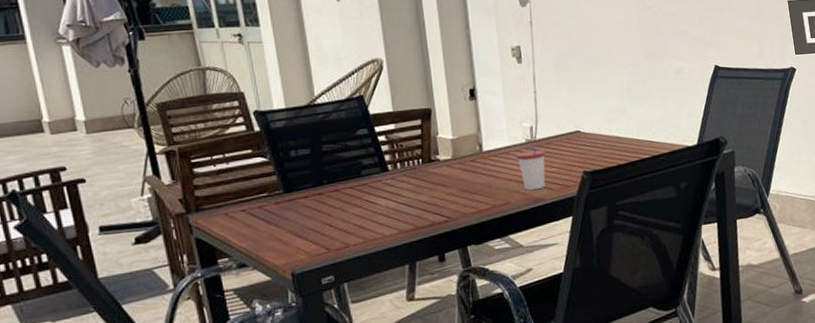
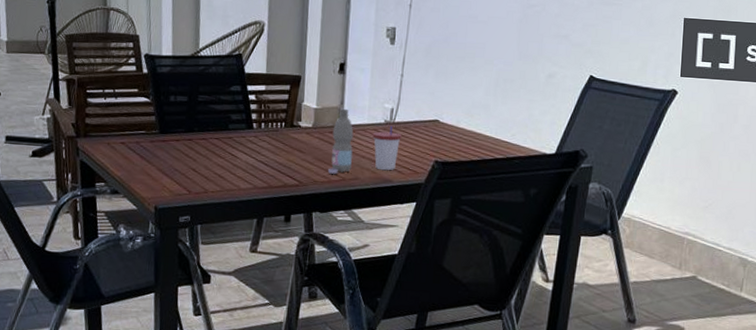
water bottle: none [473,134,500,203] -> present [328,108,354,174]

